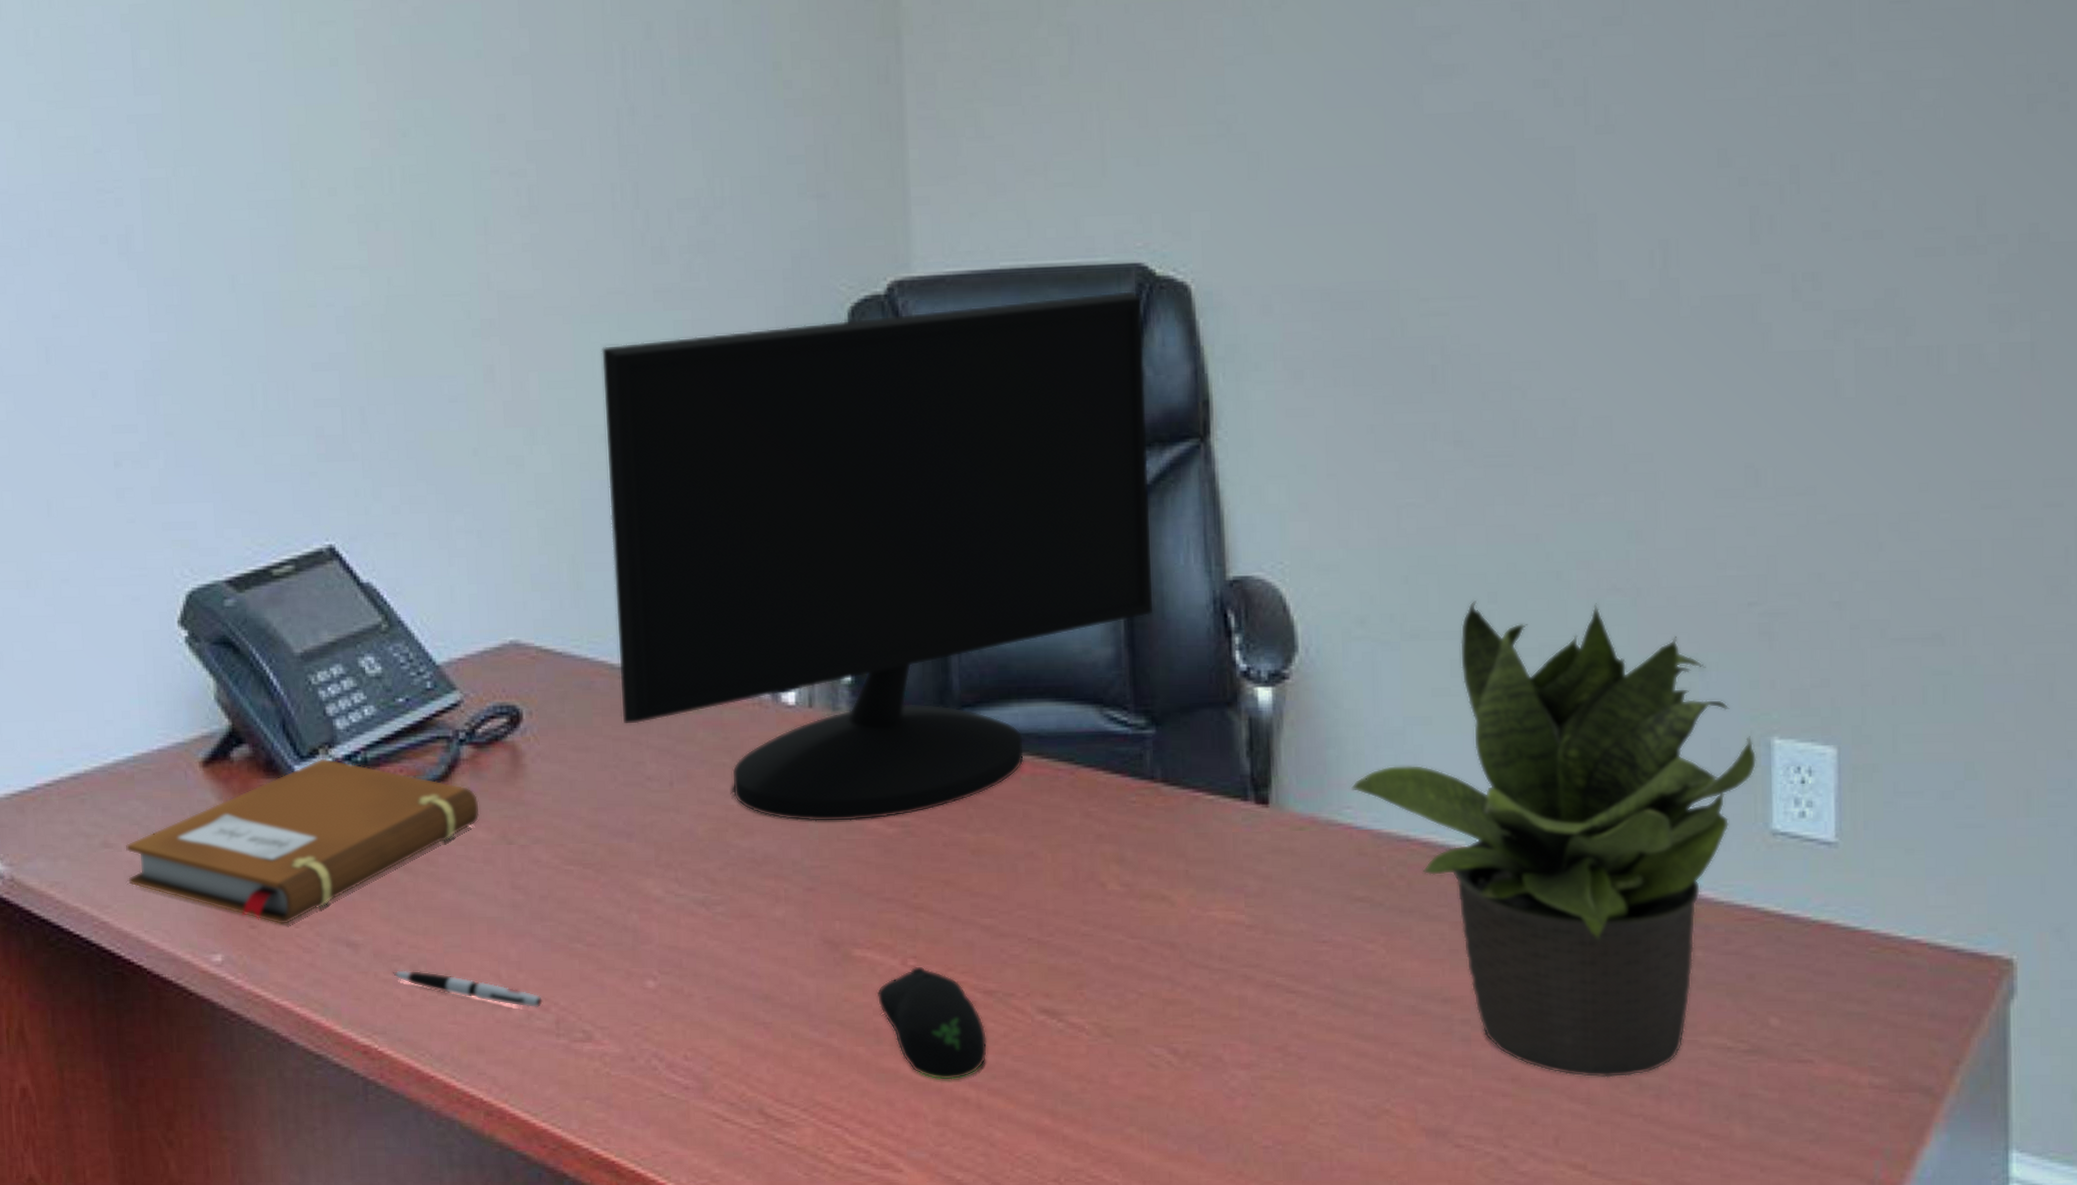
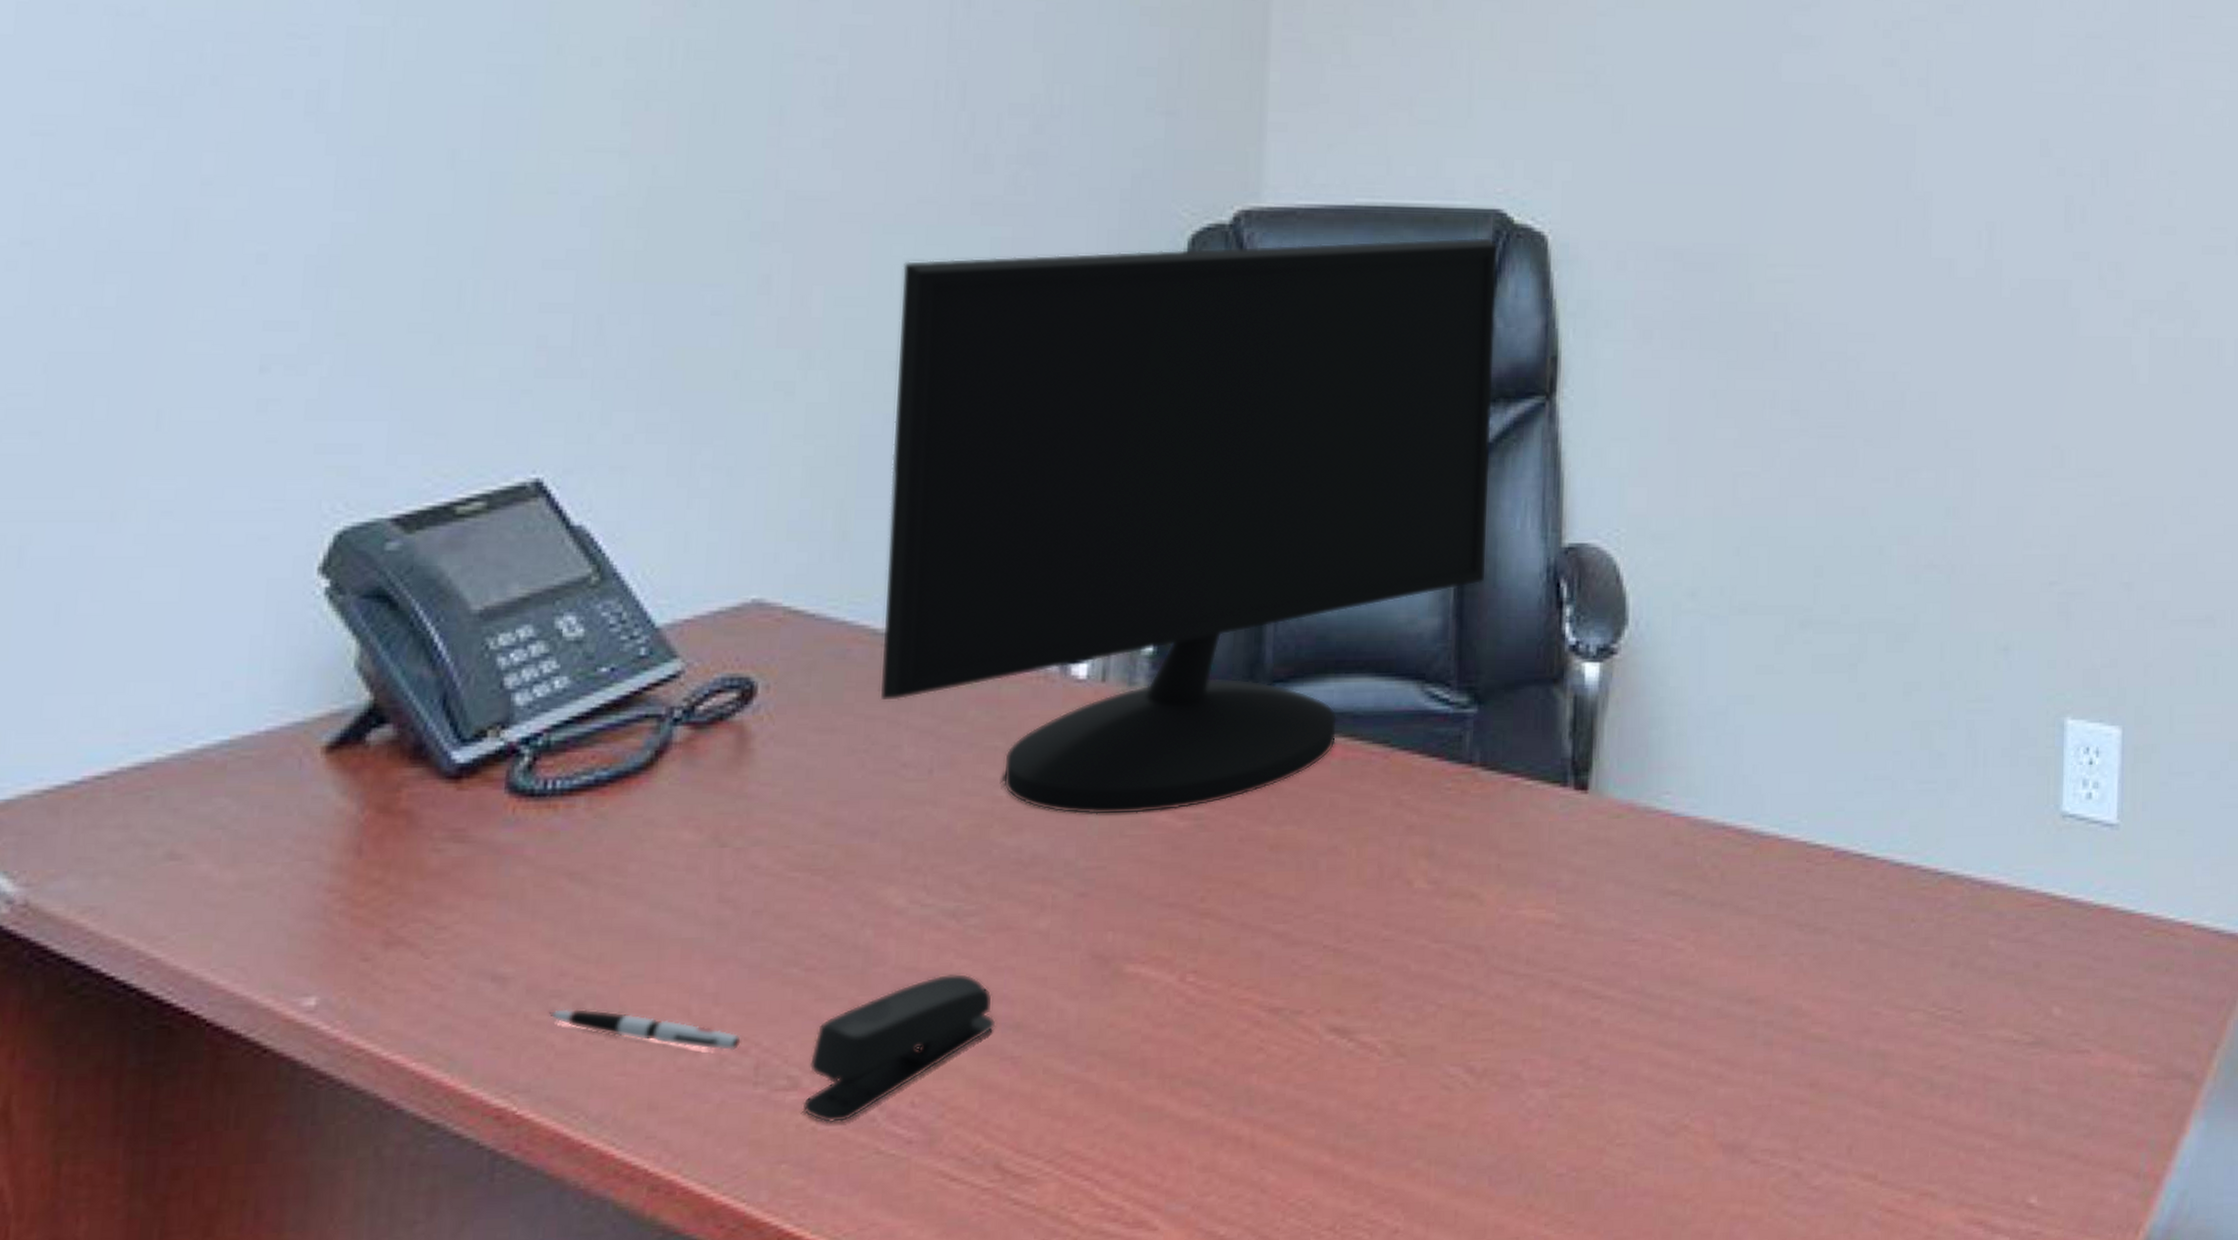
notebook: present [125,758,480,925] -> none [197,742,689,956]
stapler: none [597,952,748,1070] -> present [802,973,996,1124]
computer mouse: present [876,966,988,1080] -> none [1147,982,1269,1117]
potted plant: present [1351,600,1757,1078] -> none [1672,574,2052,1079]

